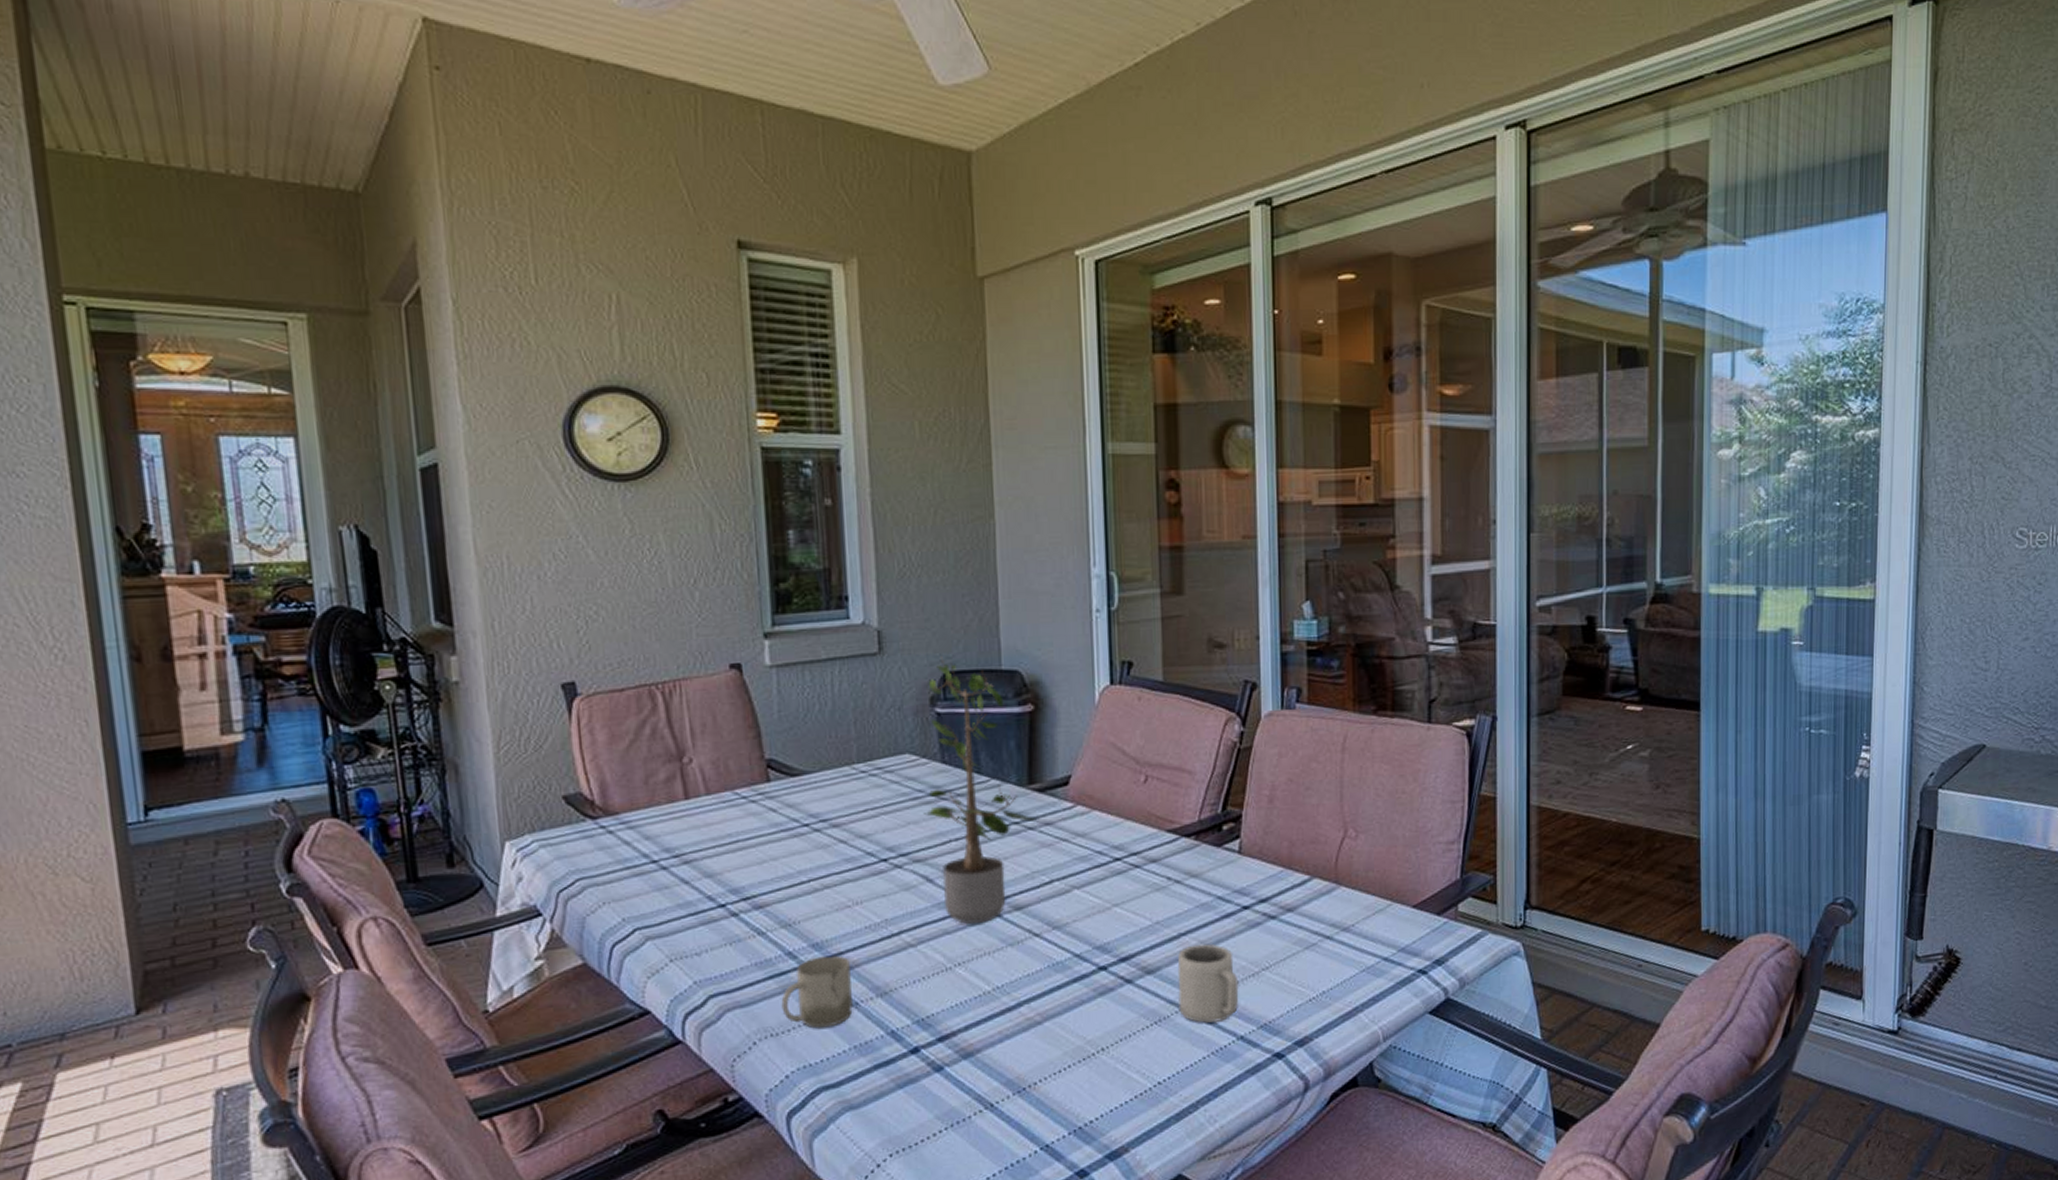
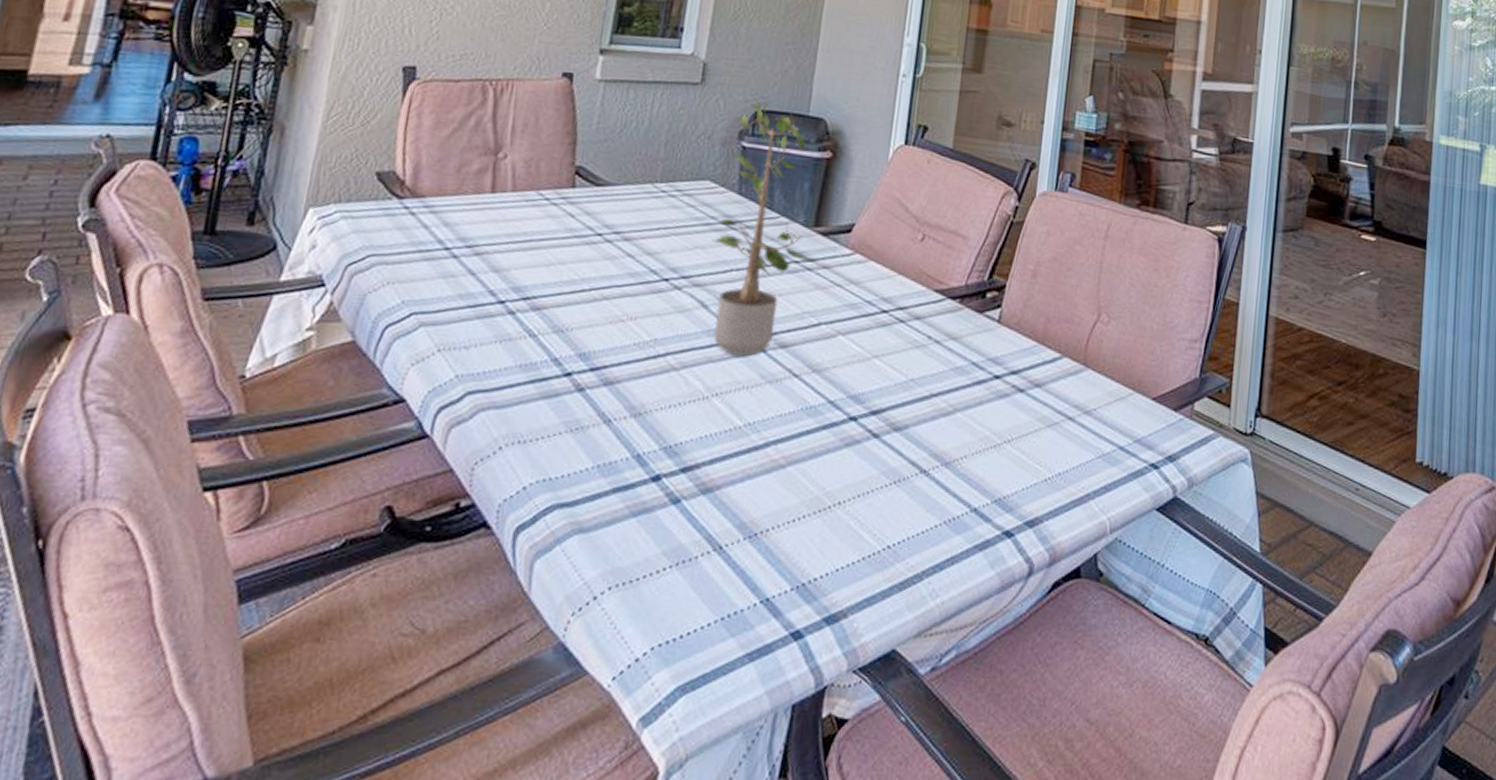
cup: present [781,955,853,1028] -> none [535,367,612,442]
cup: present [1177,944,1239,1023] -> none [919,407,981,490]

